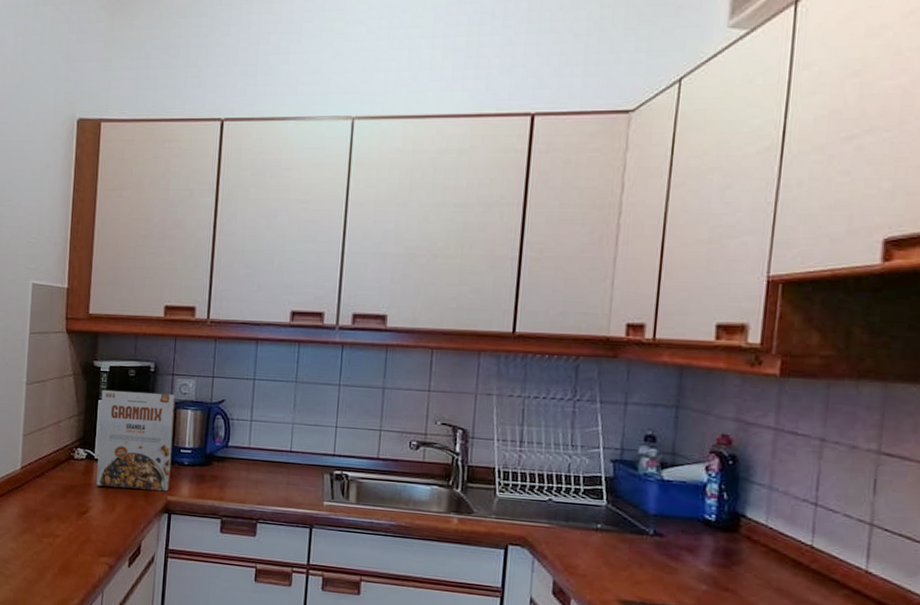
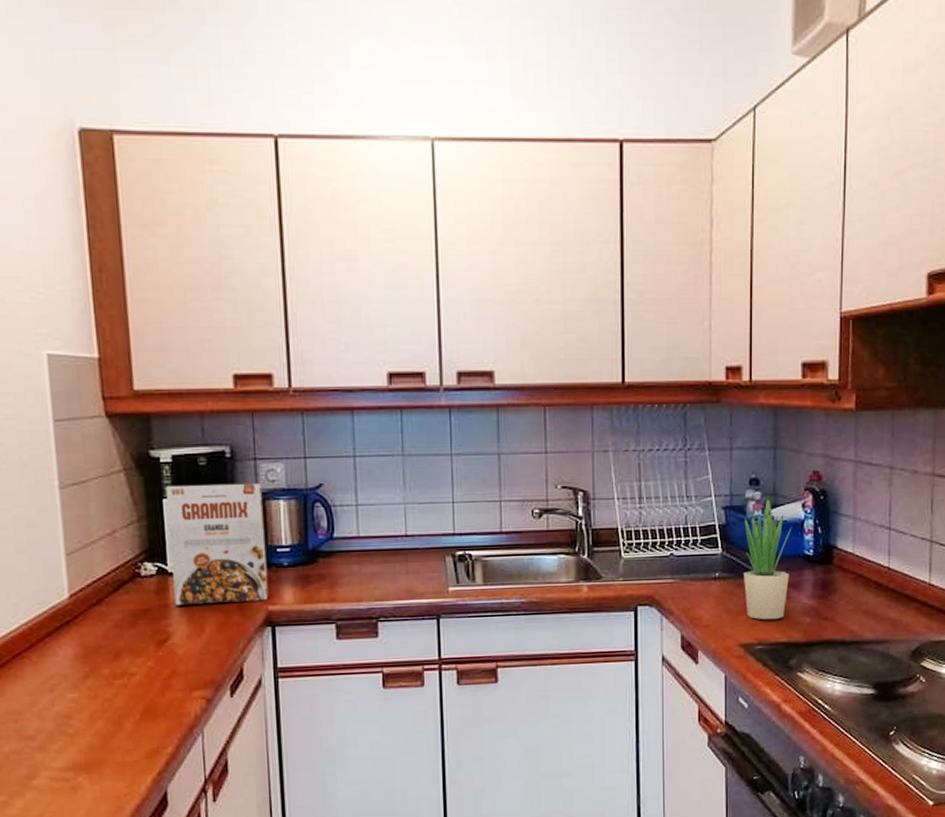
potted plant: none [629,453,692,582] -> present [744,495,792,620]

